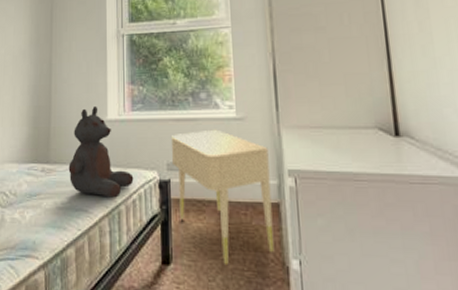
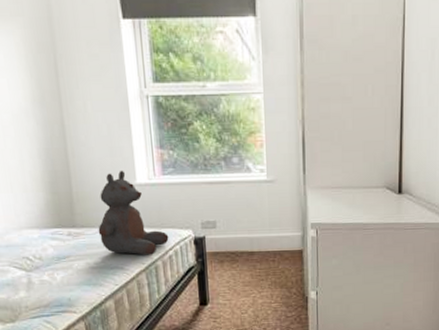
nightstand: present [171,129,275,266] -> none [204,191,297,301]

